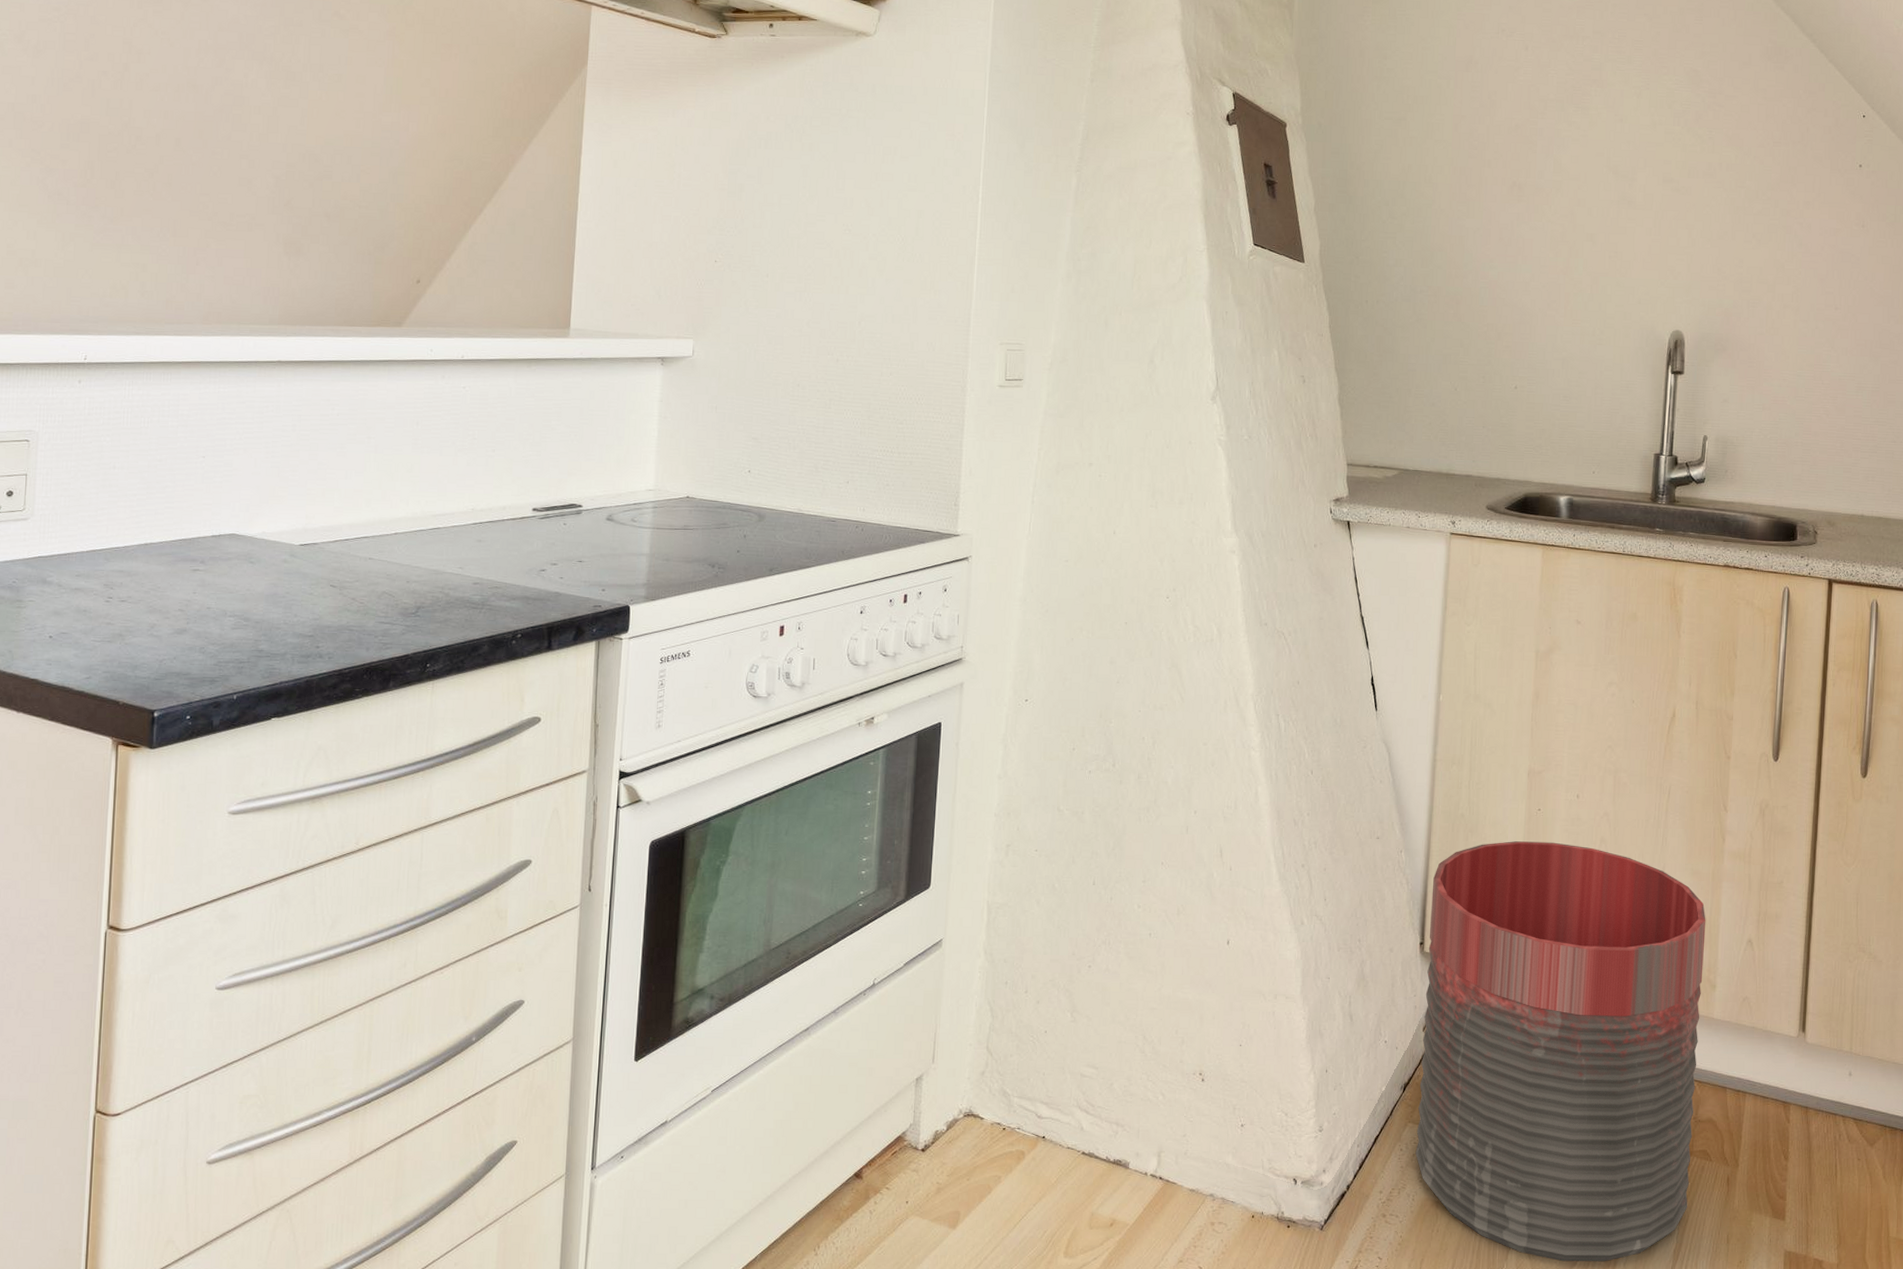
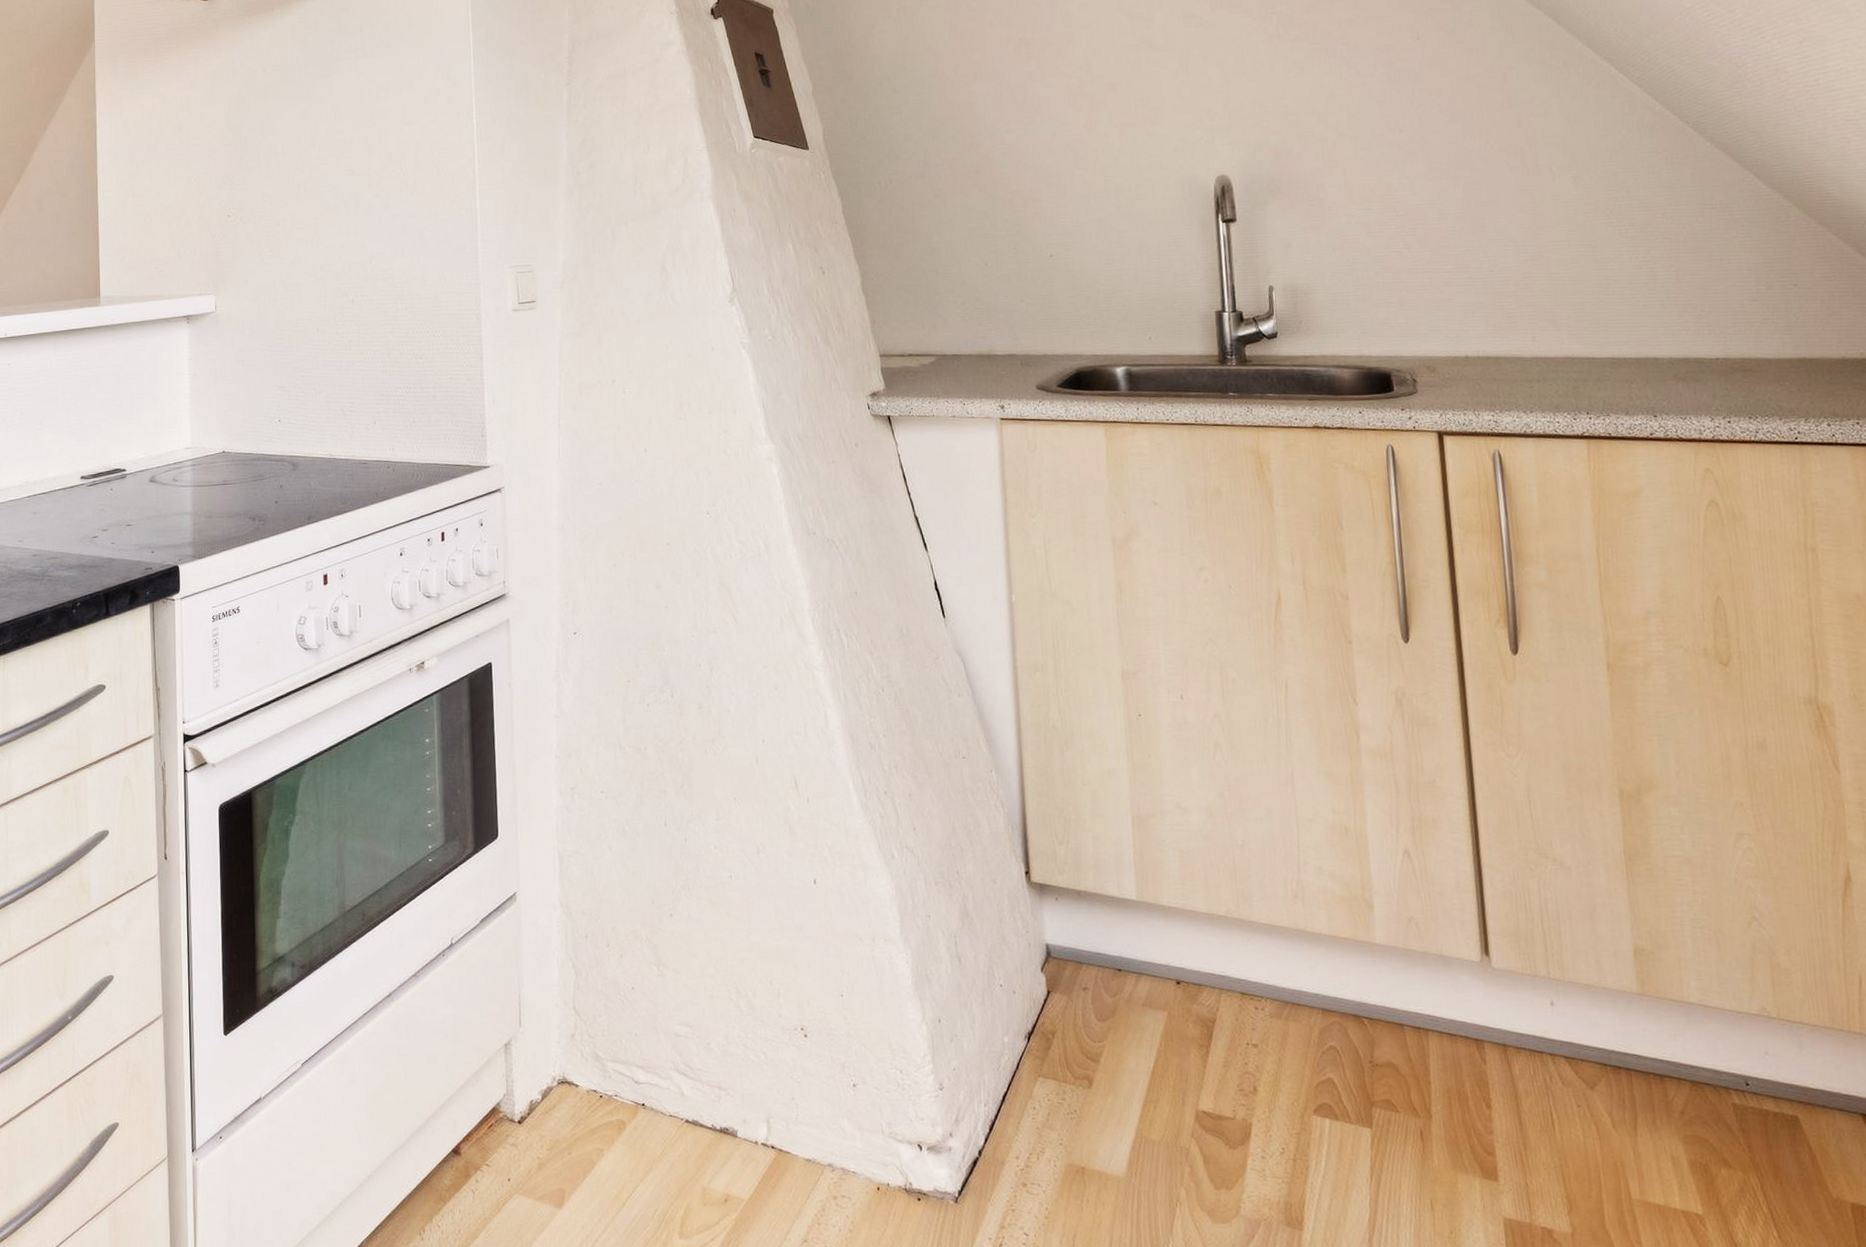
trash can: present [1415,841,1706,1262] -> none [1030,750,1378,1235]

